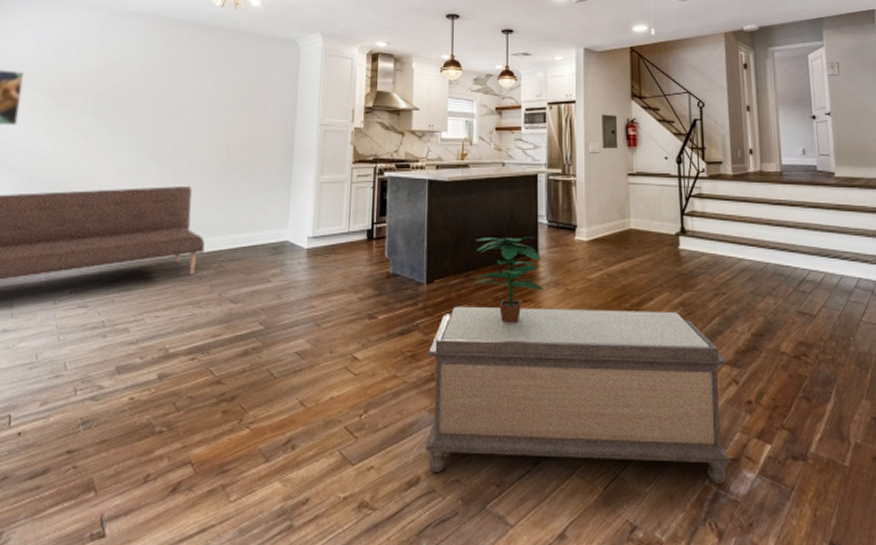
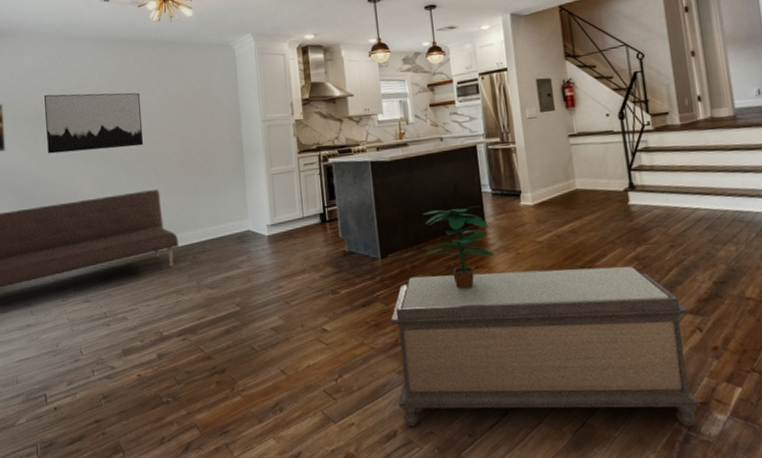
wall art: none [68,68,187,137] -> present [44,92,144,154]

